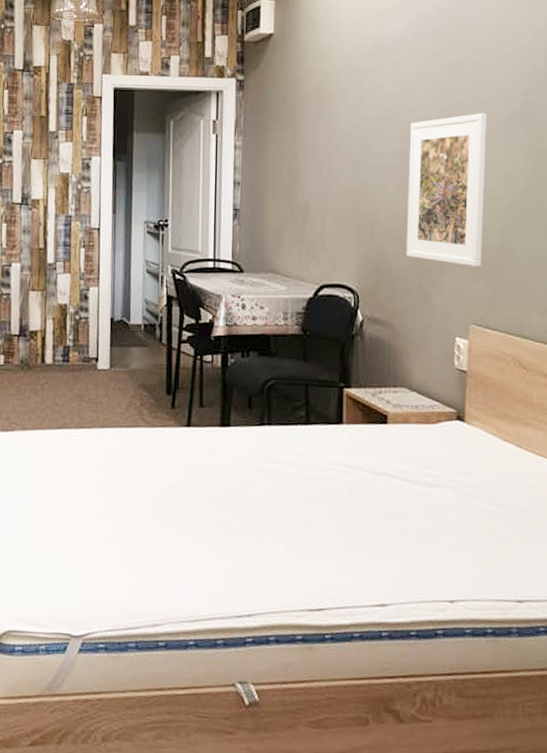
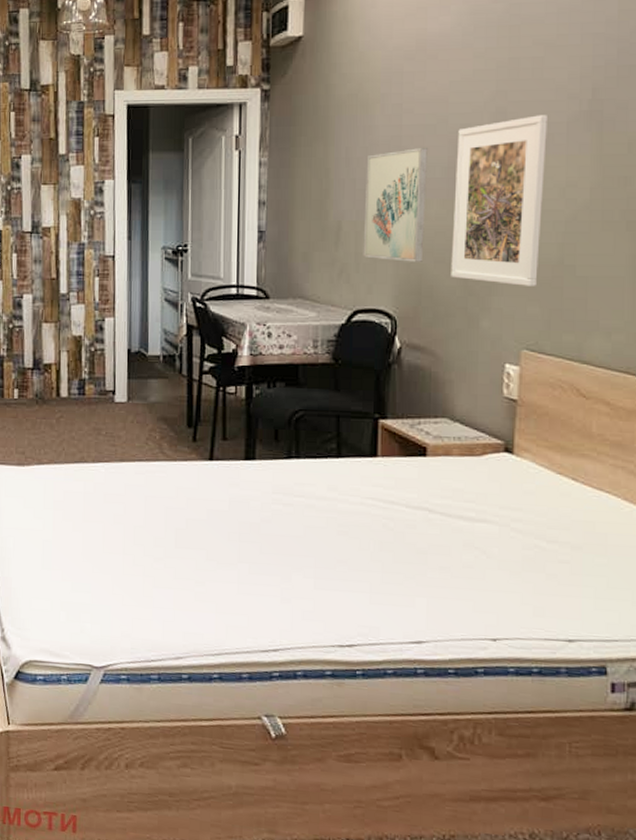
wall art: none [328,137,384,242] -> present [363,147,428,262]

